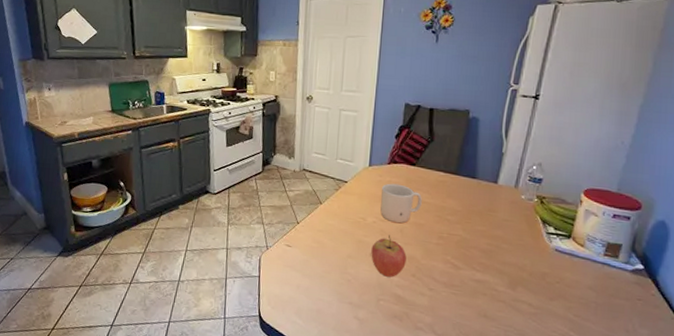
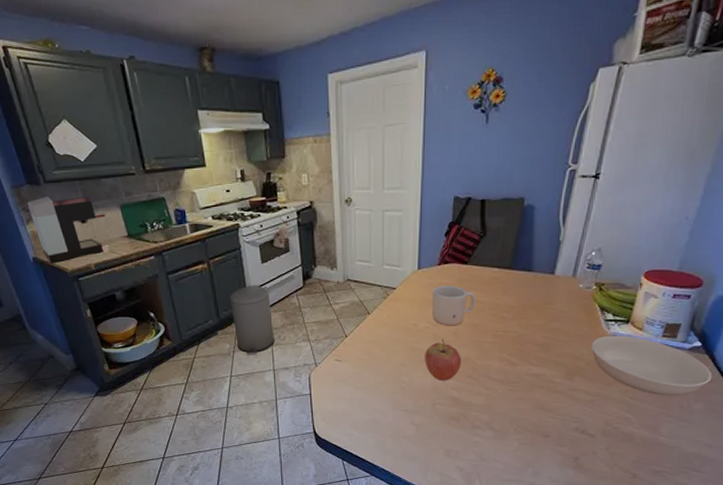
coffee maker: none [29,70,95,129] -> present [27,196,105,264]
pedal bin: none [194,165,231,232] -> present [229,285,274,355]
bowl: none [533,248,657,319] -> present [591,335,713,396]

